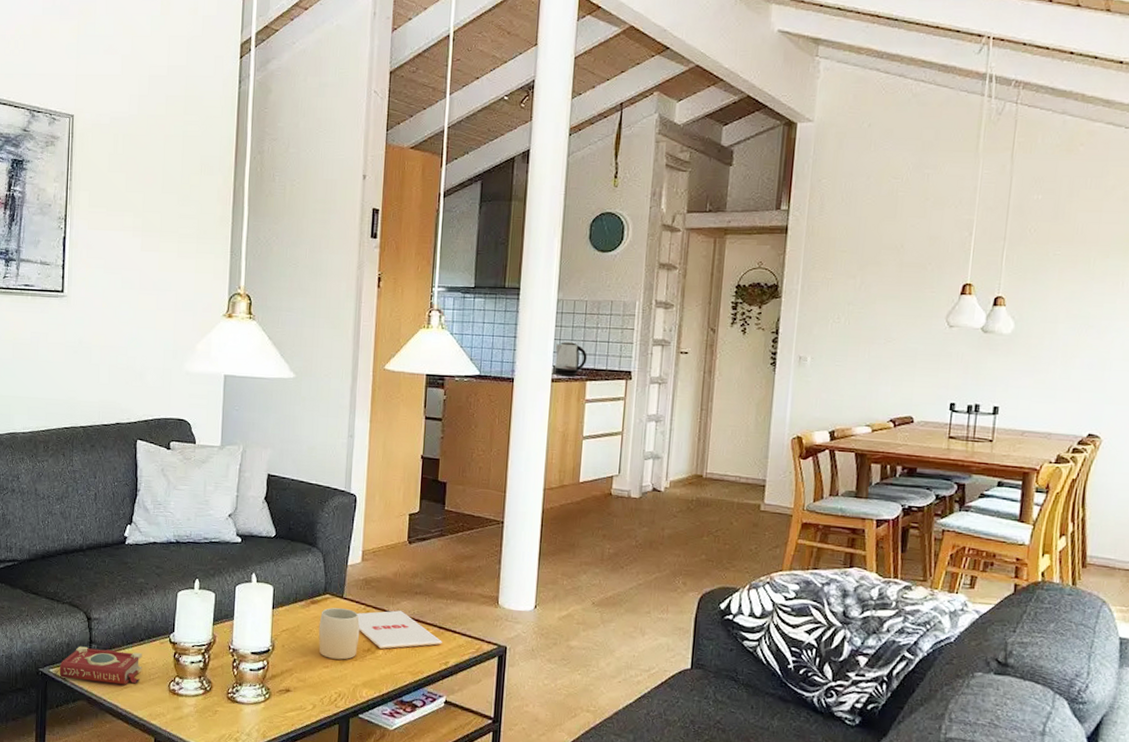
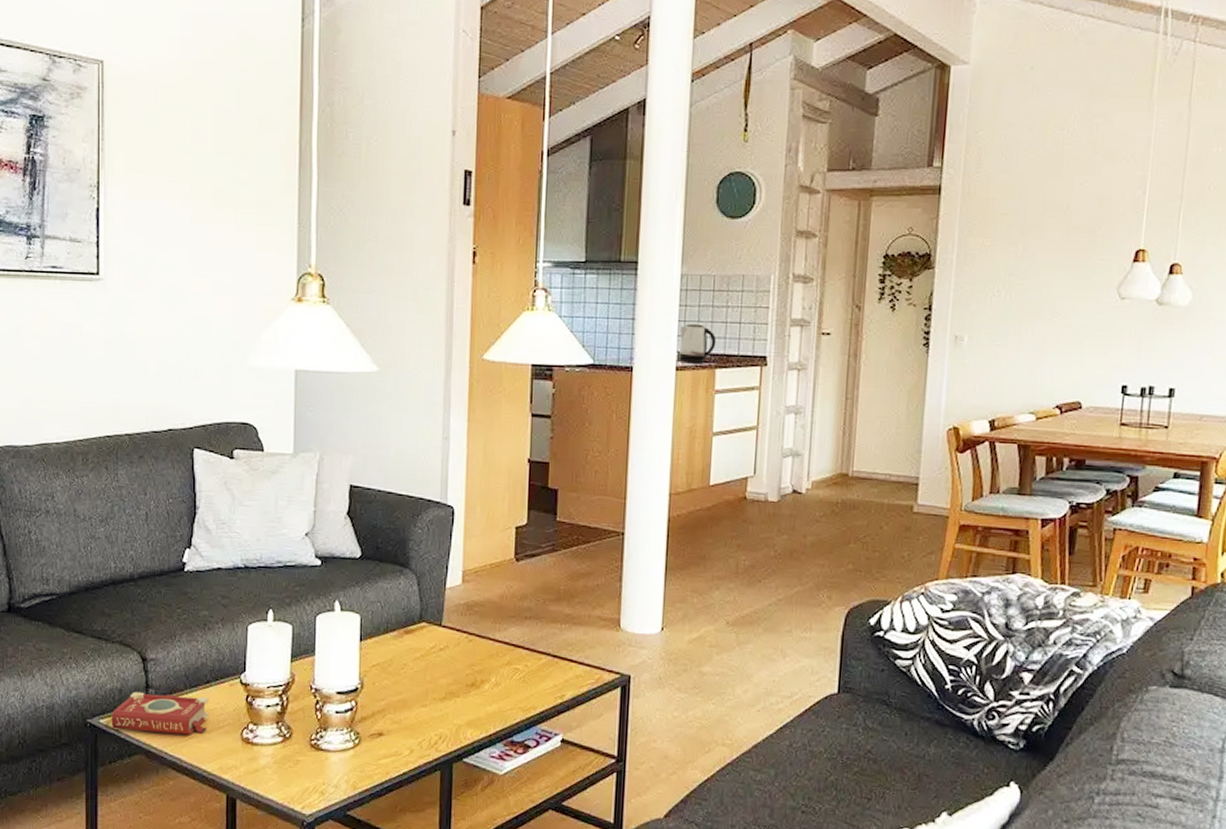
mug: present [318,607,360,660] -> none [414,637,462,697]
magazine: present [356,610,442,649] -> none [457,638,557,683]

